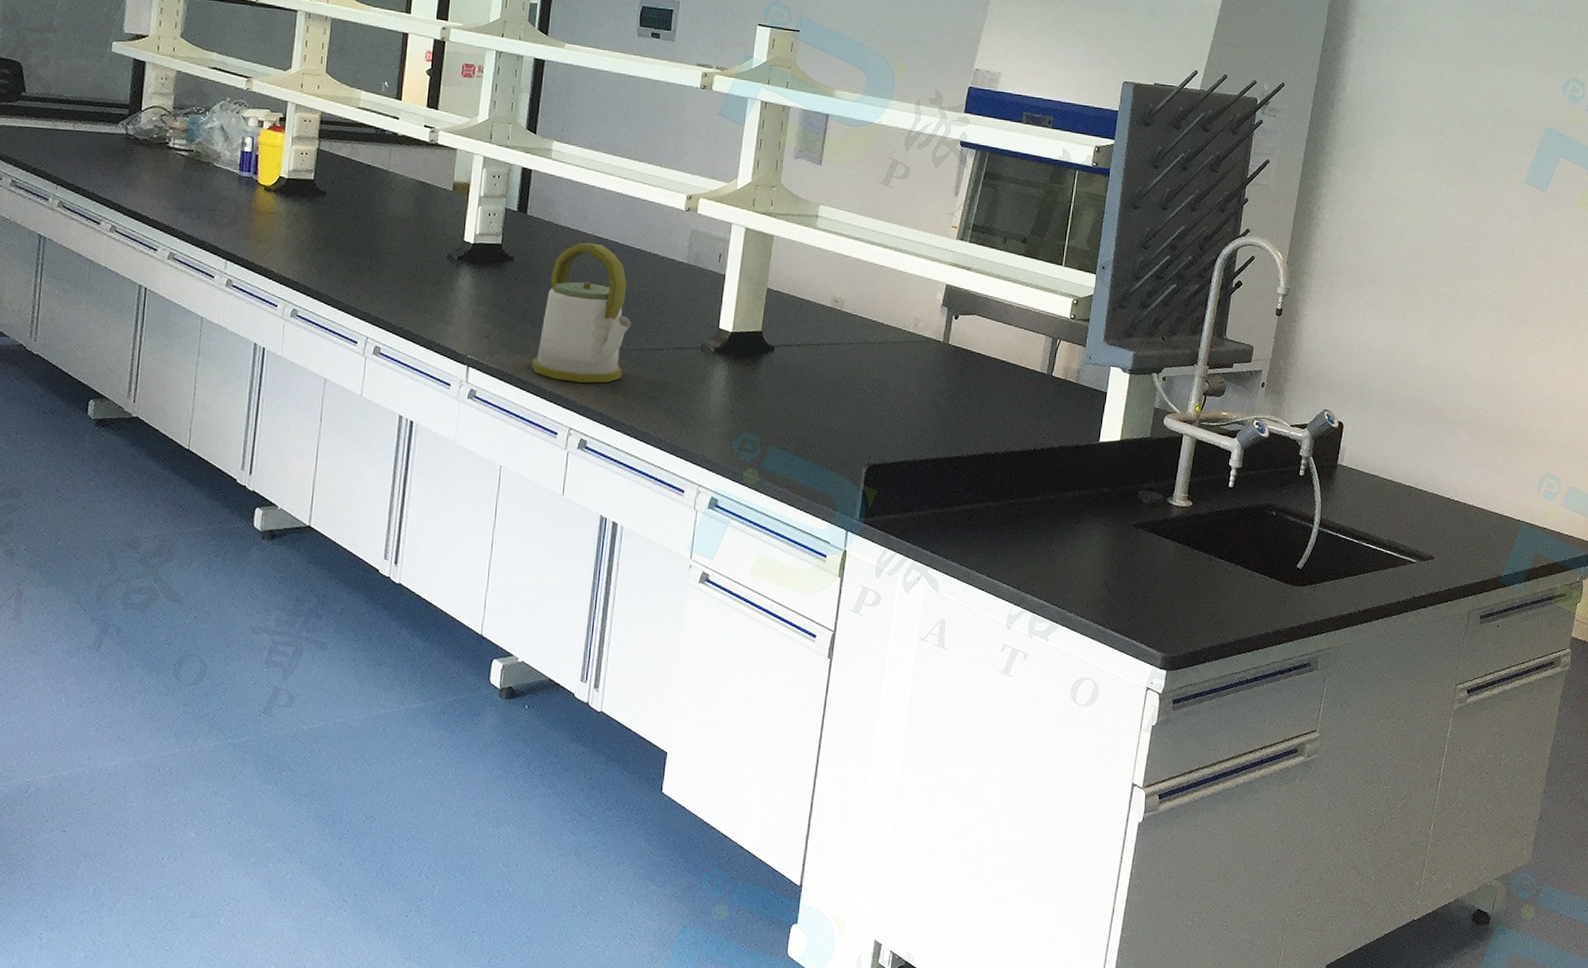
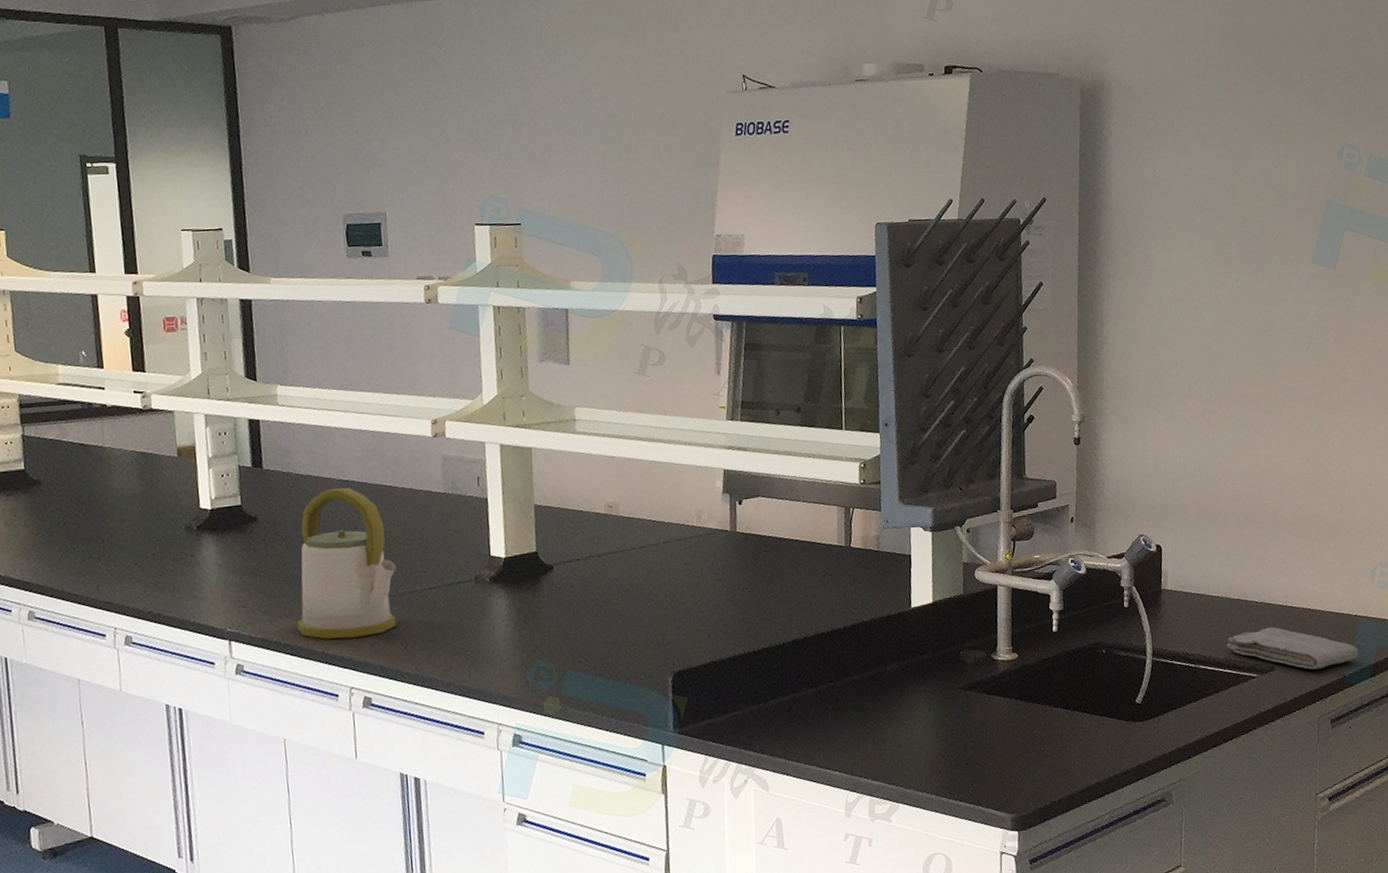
washcloth: none [1392,517,1517,565] -> present [1227,627,1359,670]

